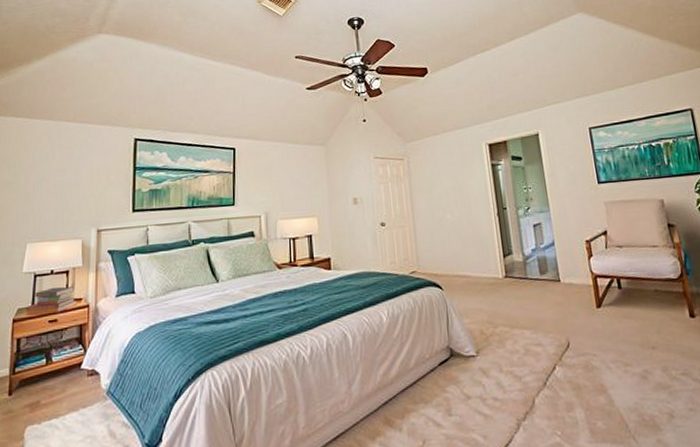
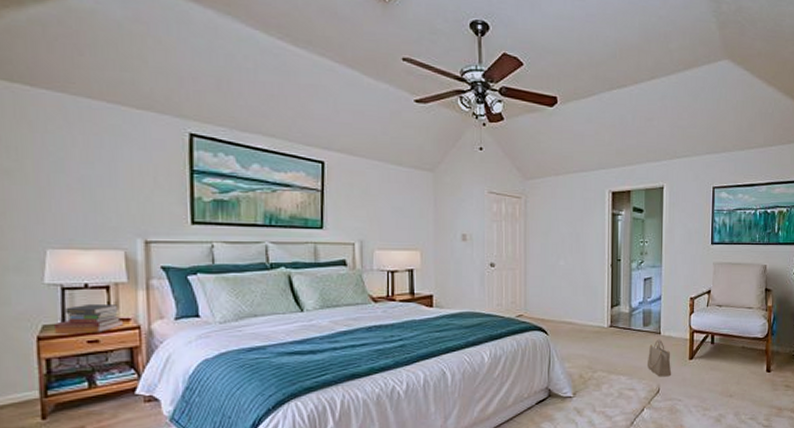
handbag: none [550,287,581,330] -> present [646,339,672,377]

